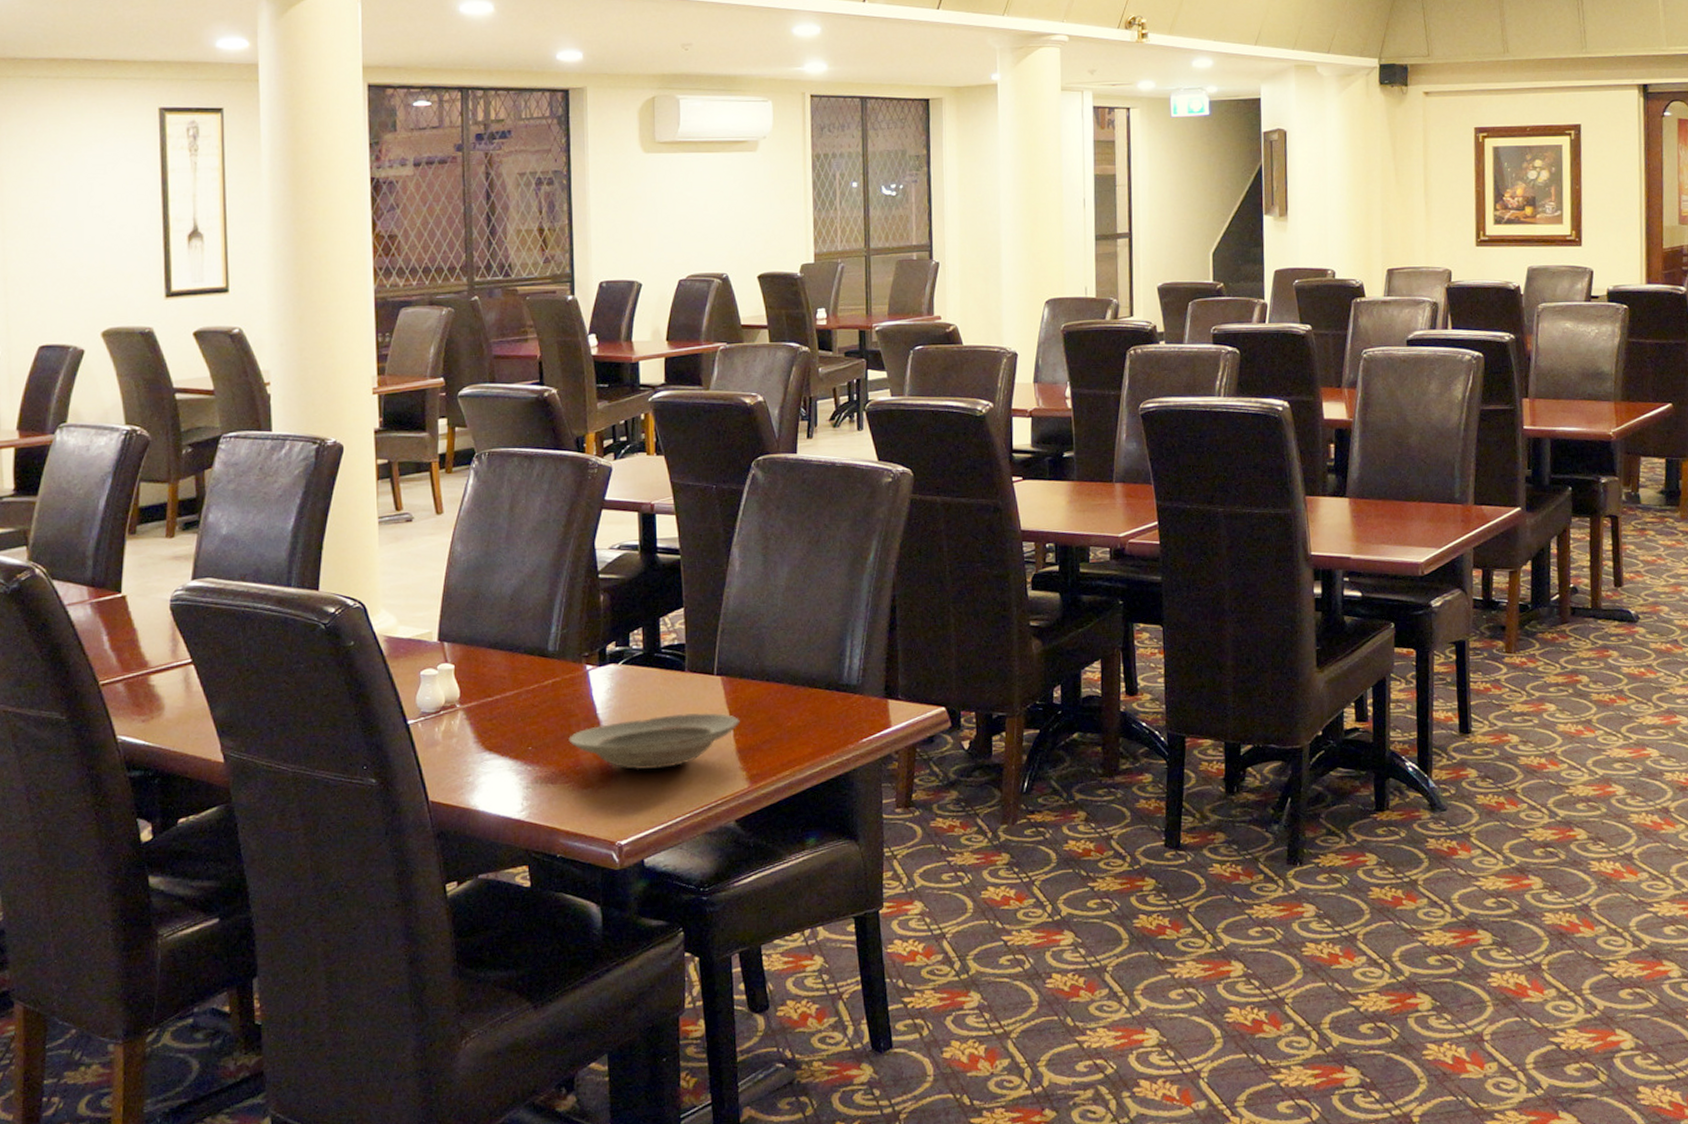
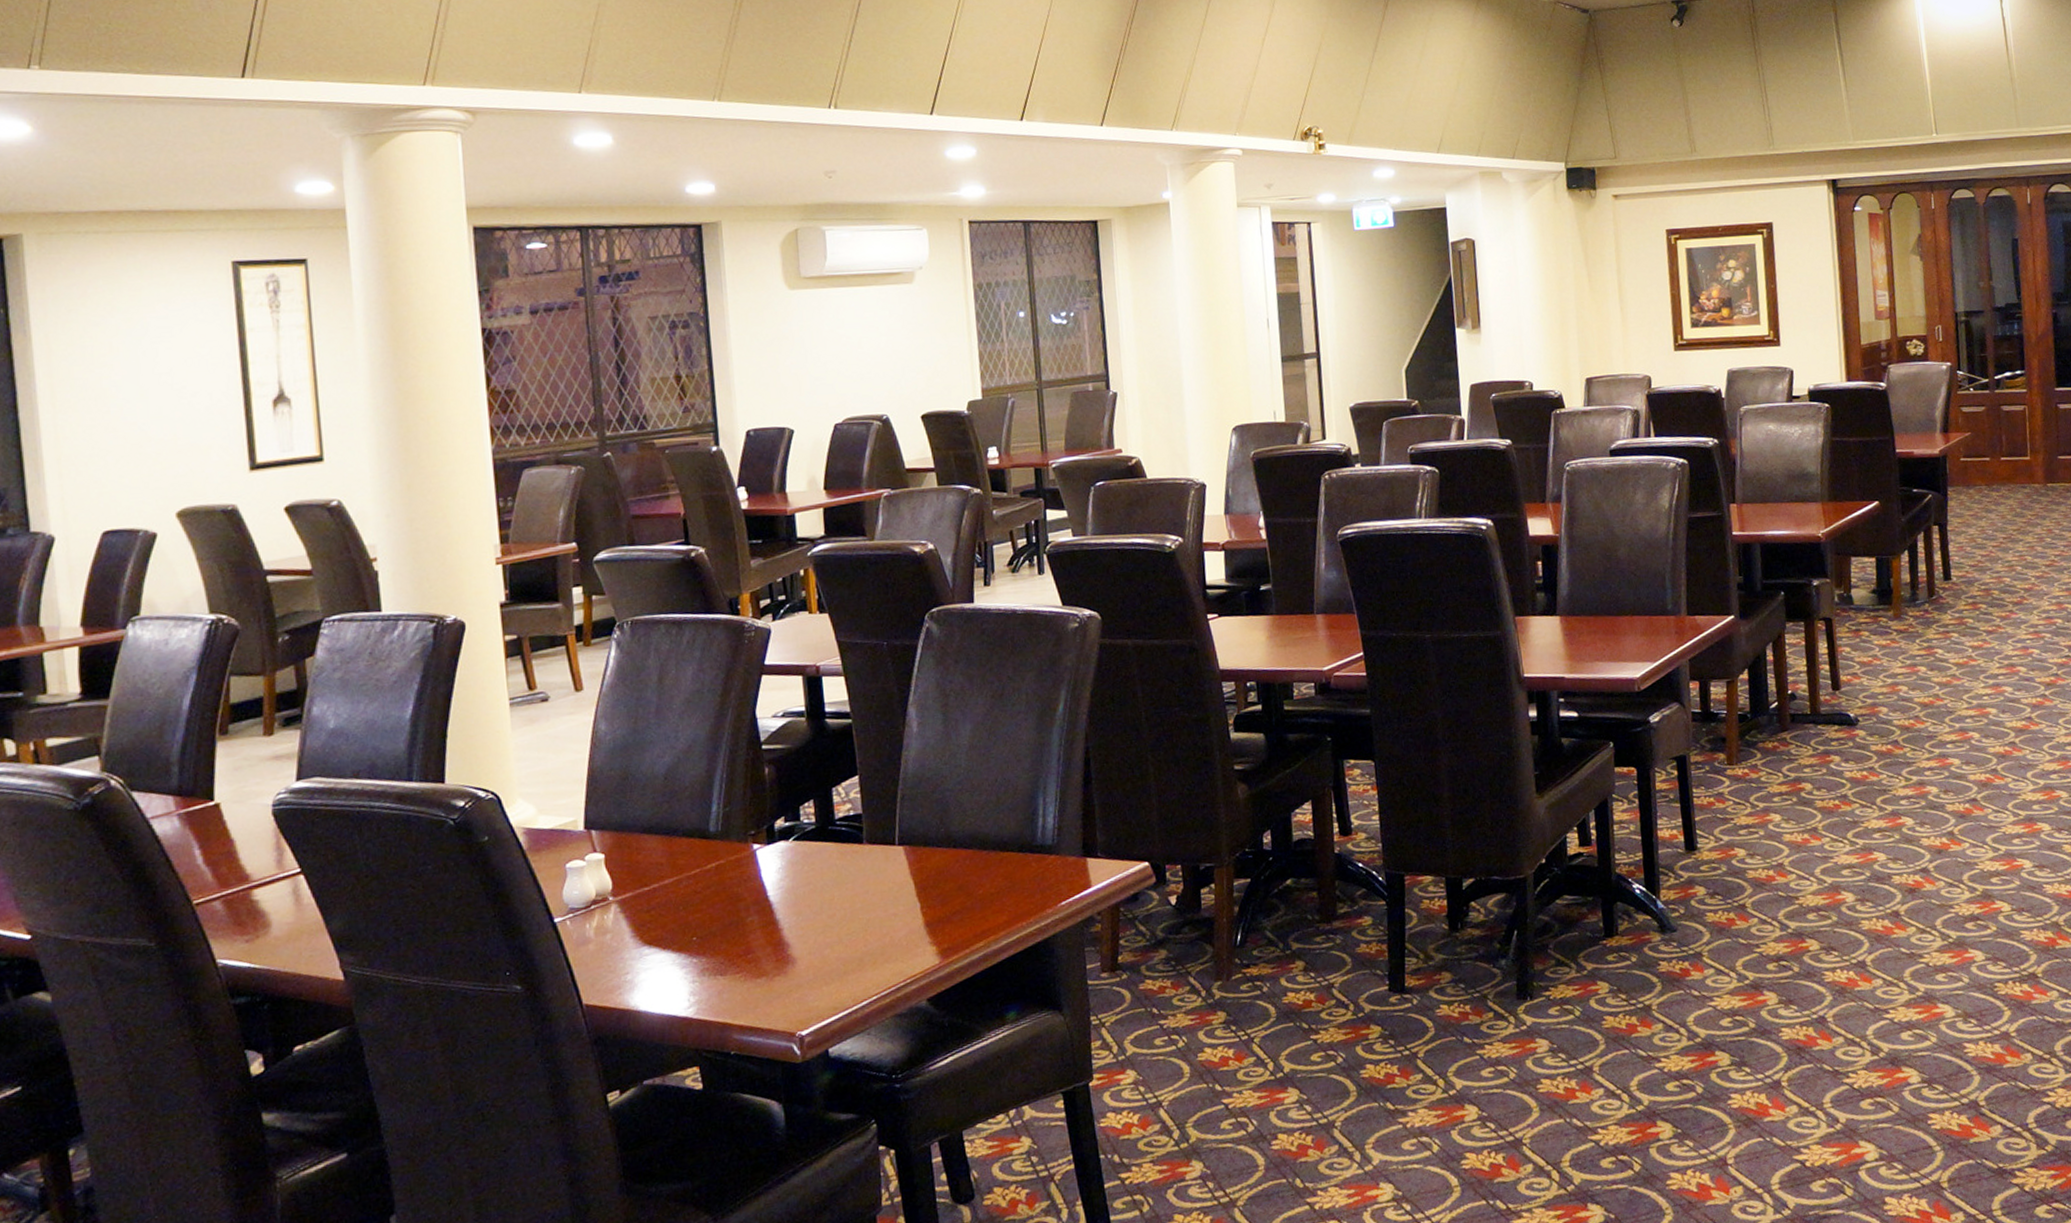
plate: present [568,712,740,770] -> none [737,886,927,954]

